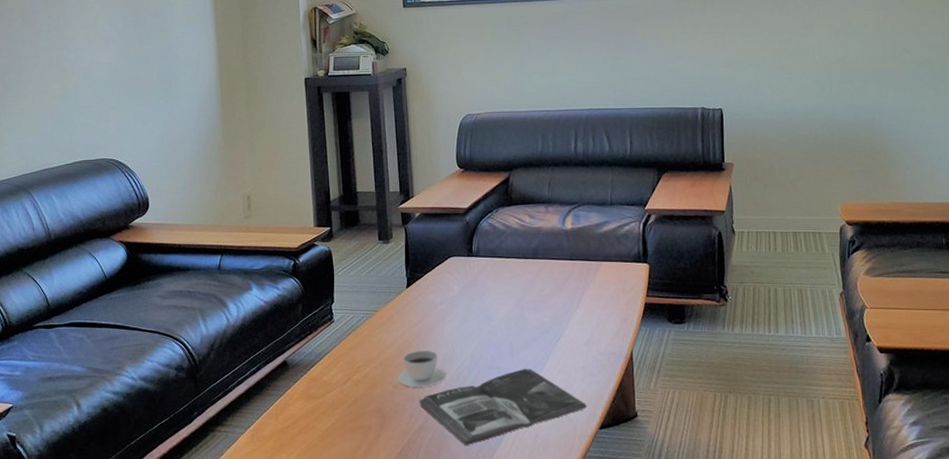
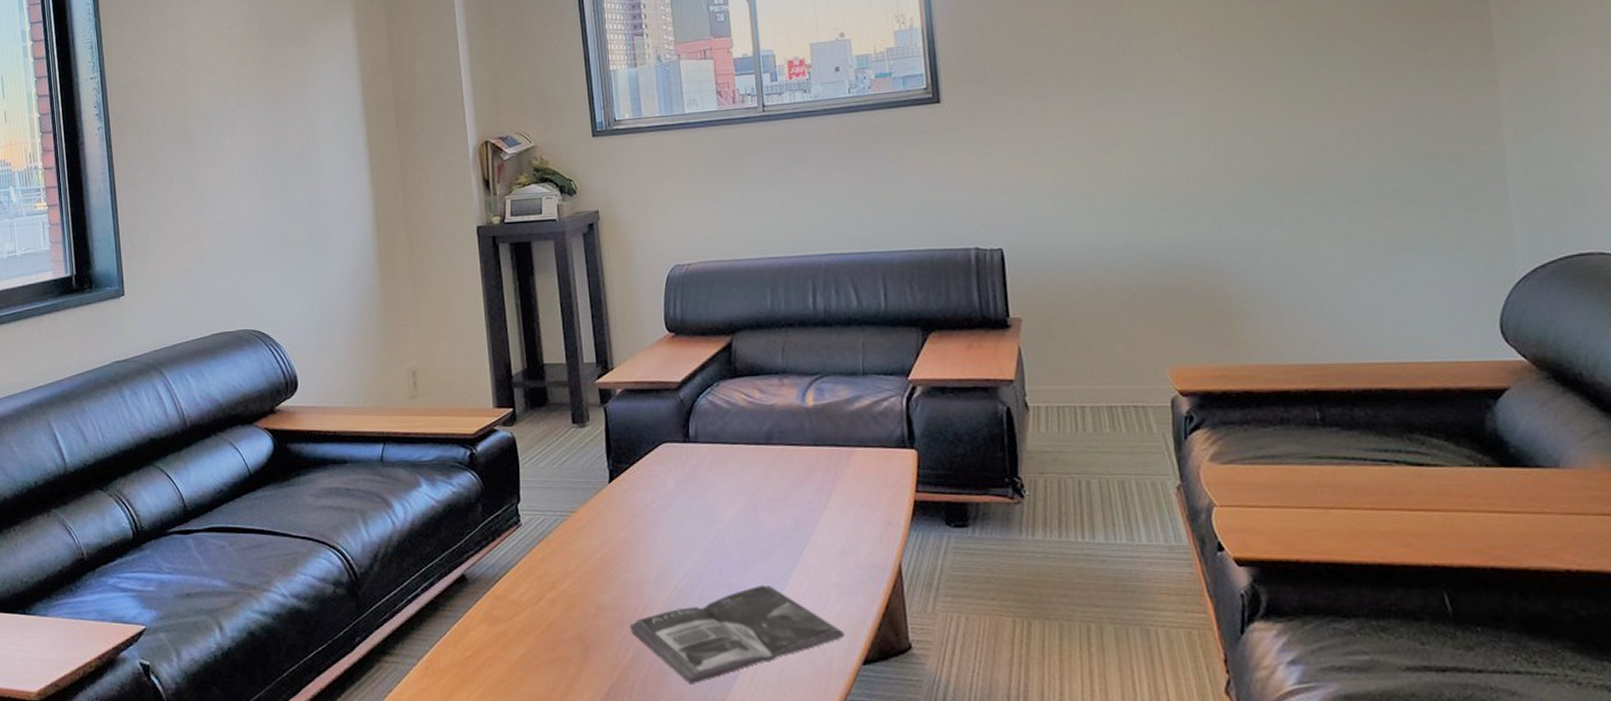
teacup: present [398,350,446,387] -> none [602,561,662,608]

